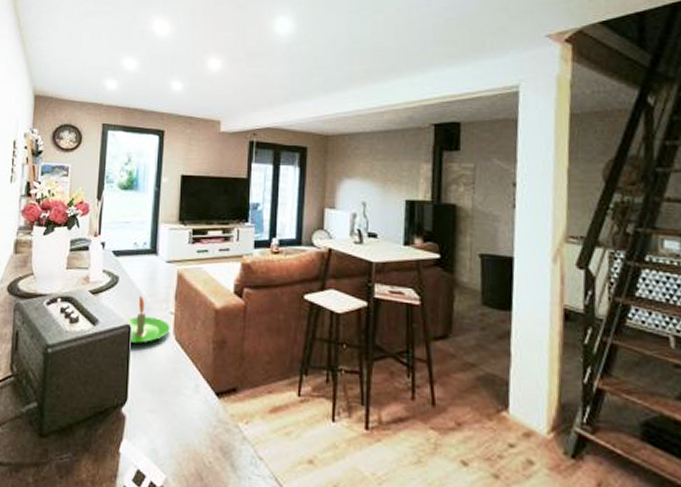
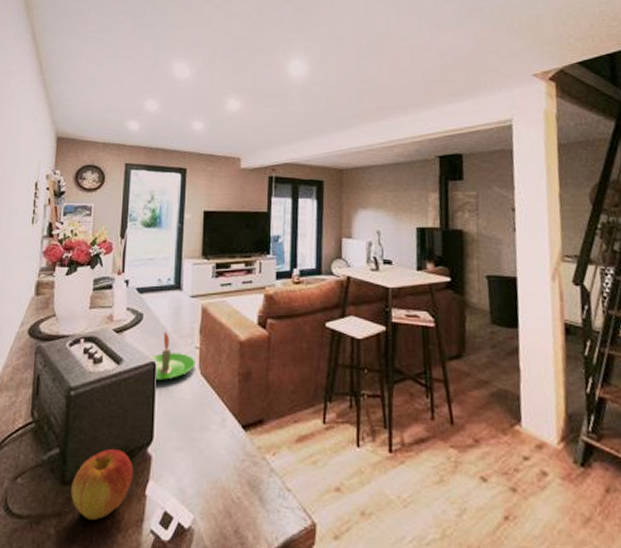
apple: none [48,406,108,473] -> present [71,448,134,520]

